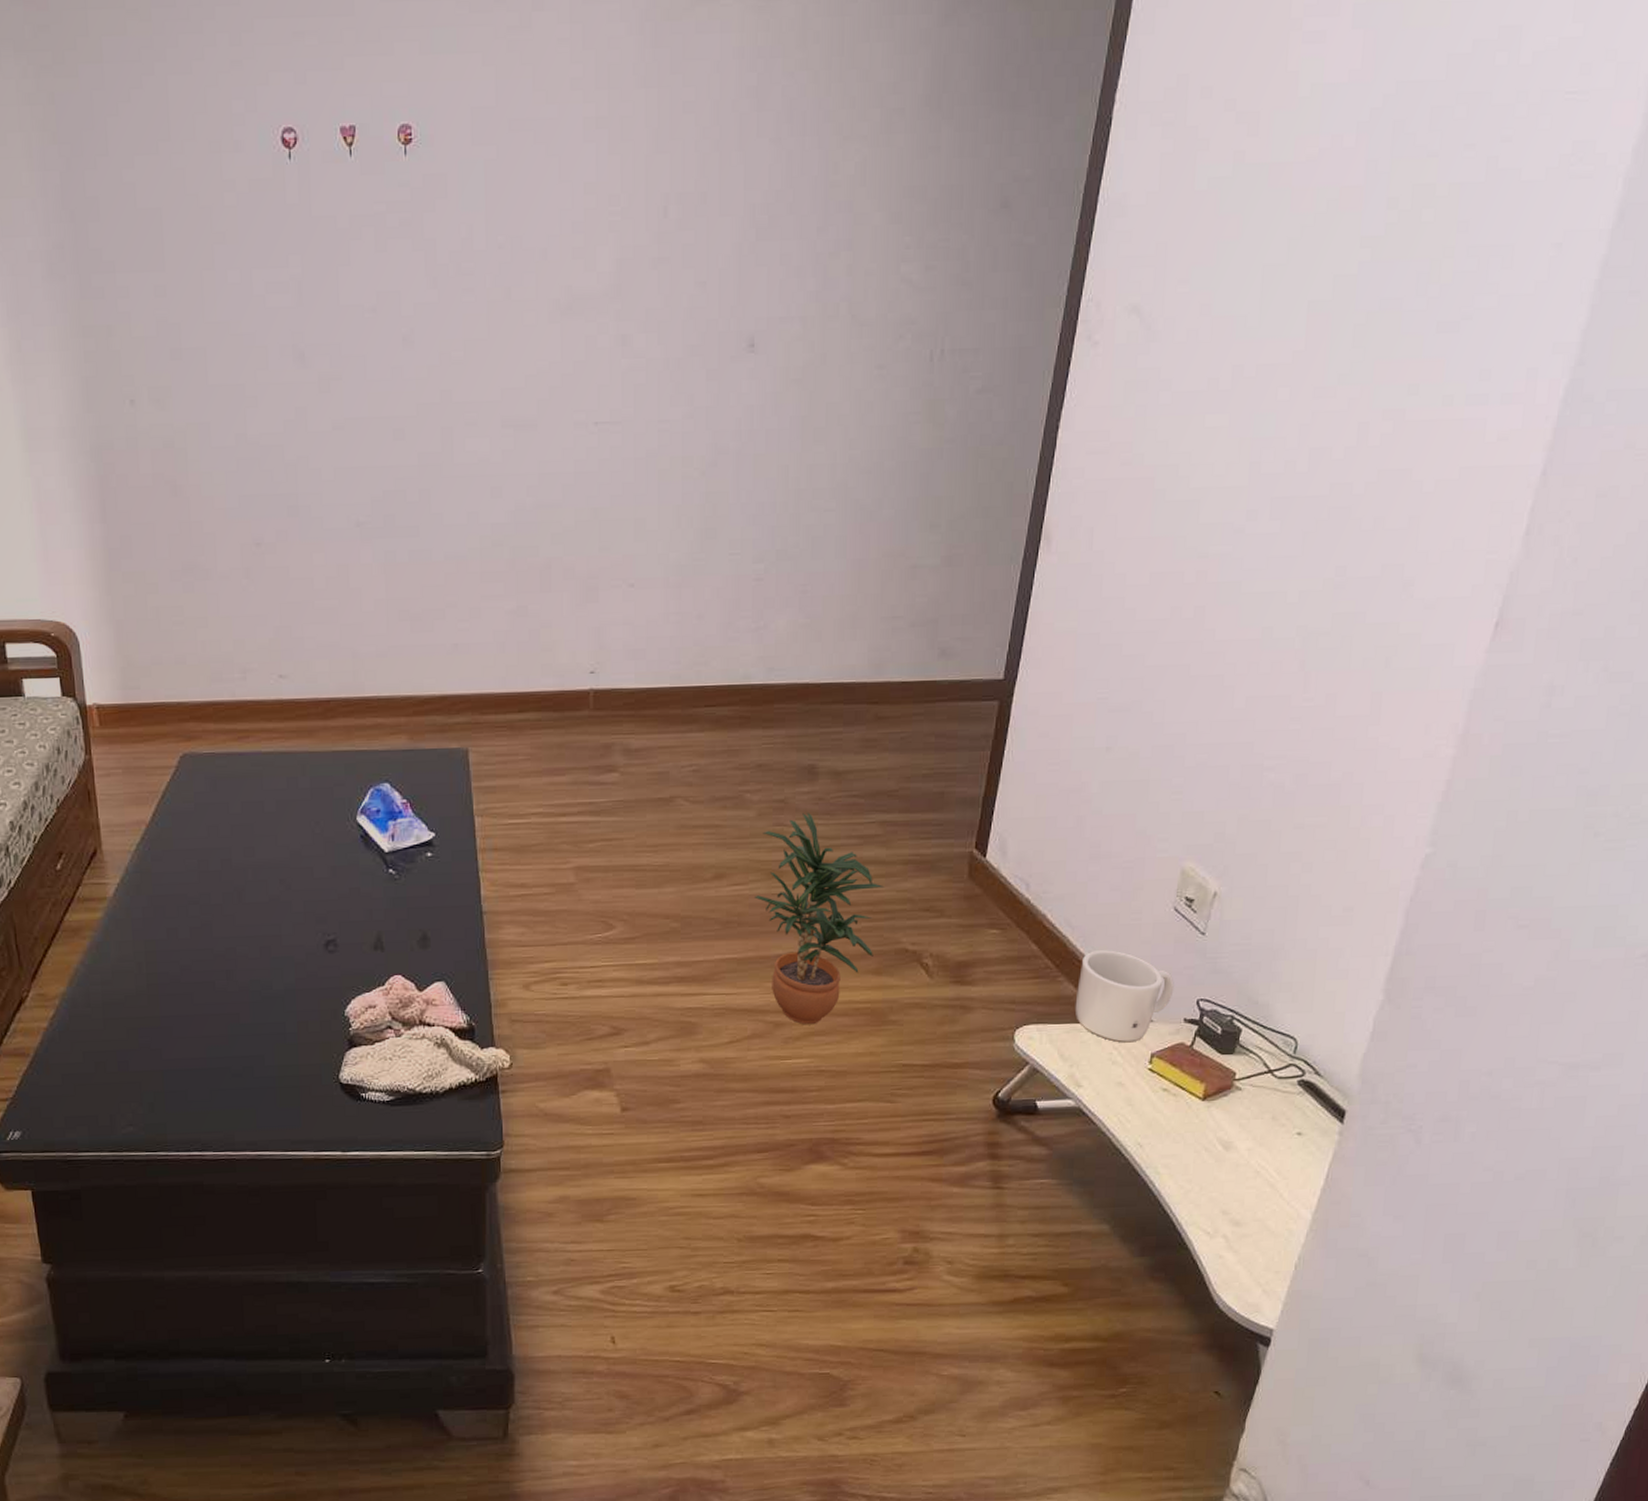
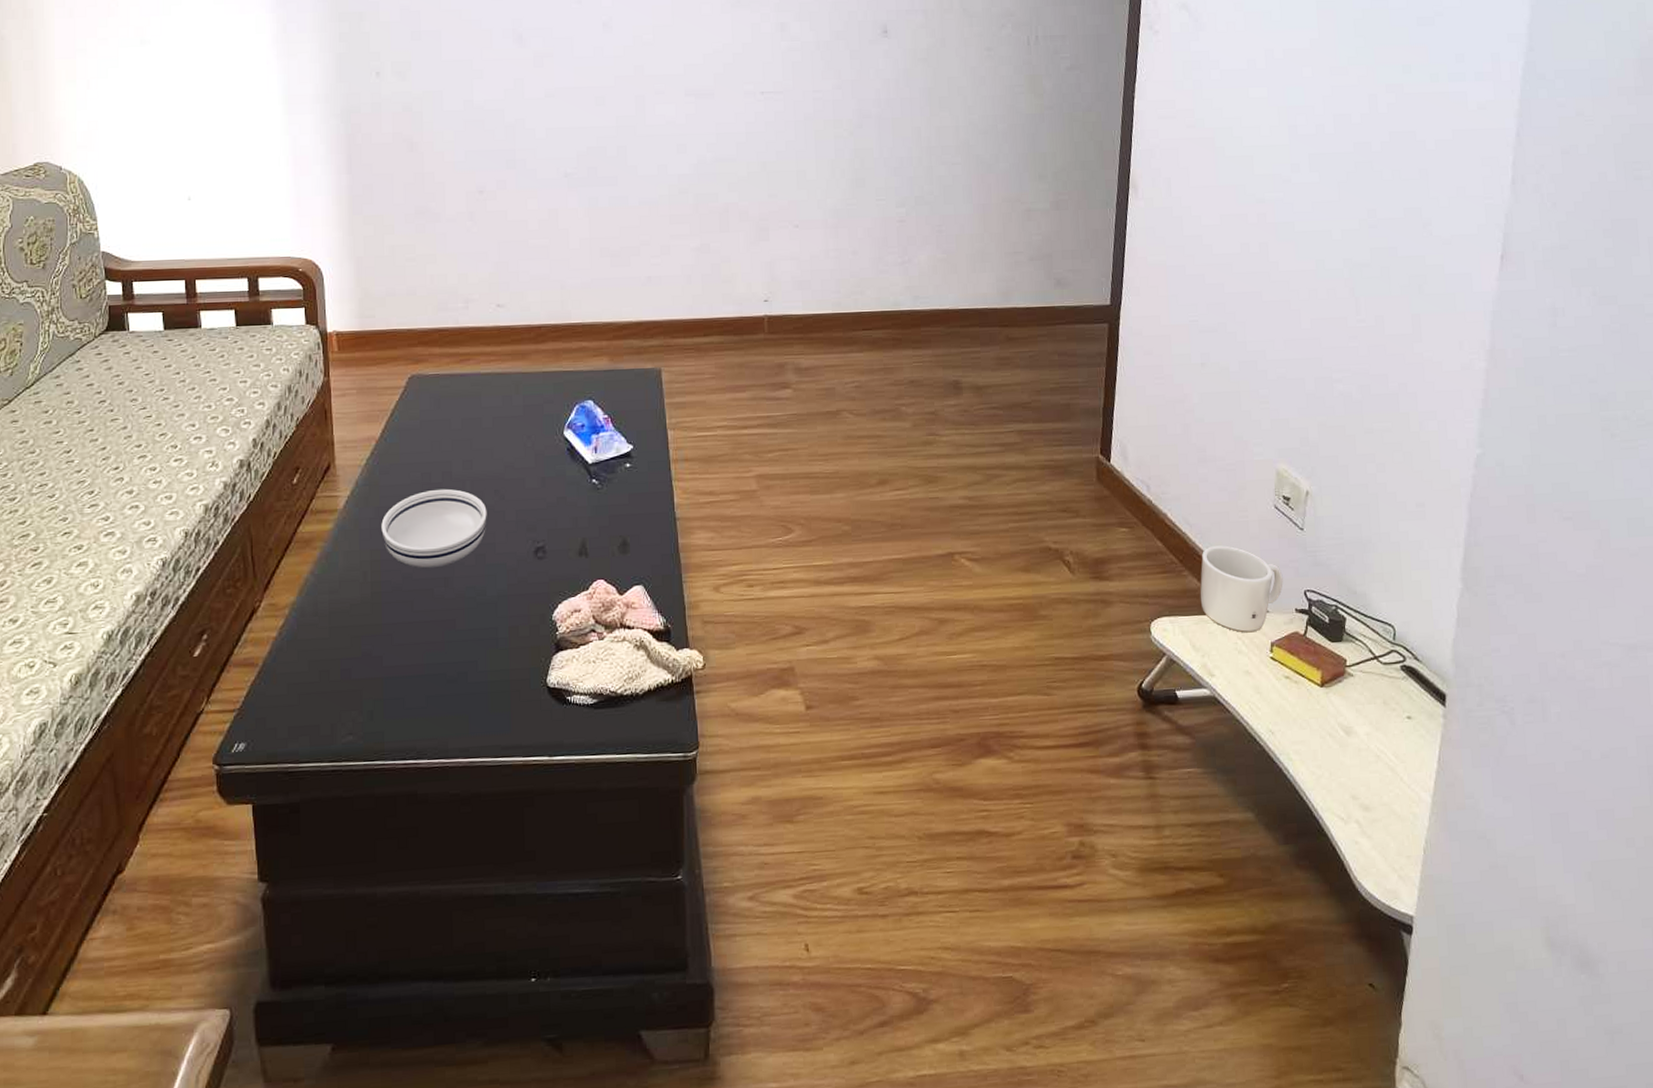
bowl: none [155,877,272,960] -> present [381,488,487,568]
potted plant: present [754,813,885,1025] -> none [914,423,1026,621]

